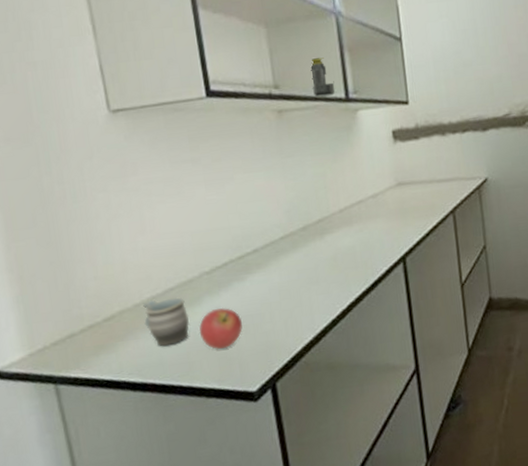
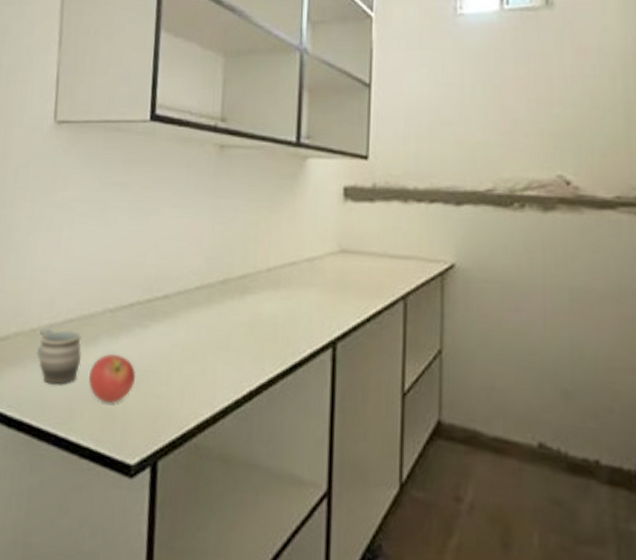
jar: present [310,57,335,97] -> none [262,95,287,138]

